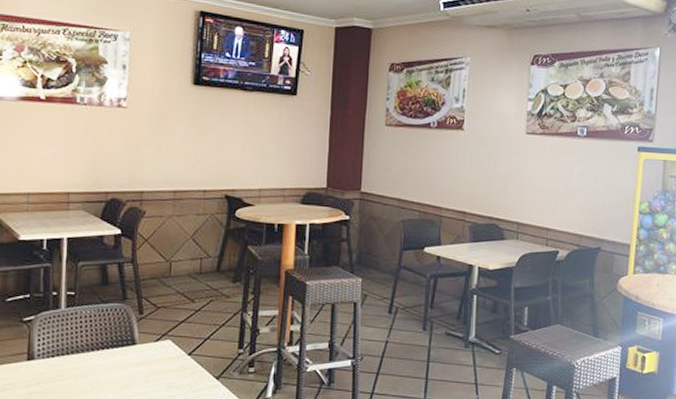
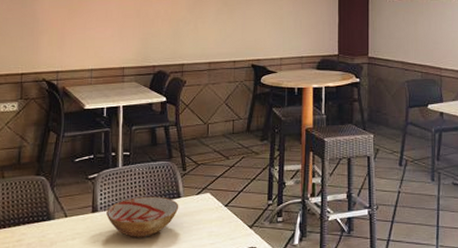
bowl: none [45,342,134,390] -> present [106,196,179,238]

